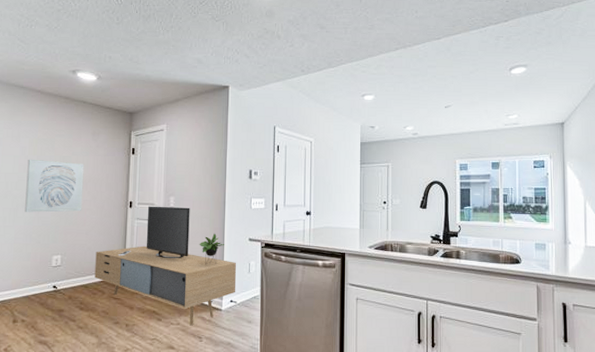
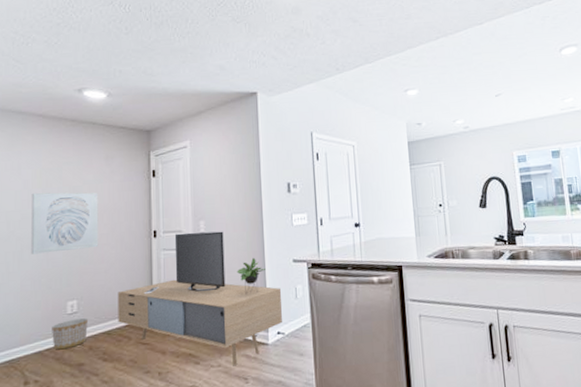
planter: none [38,270,69,296] -> present [52,317,88,350]

